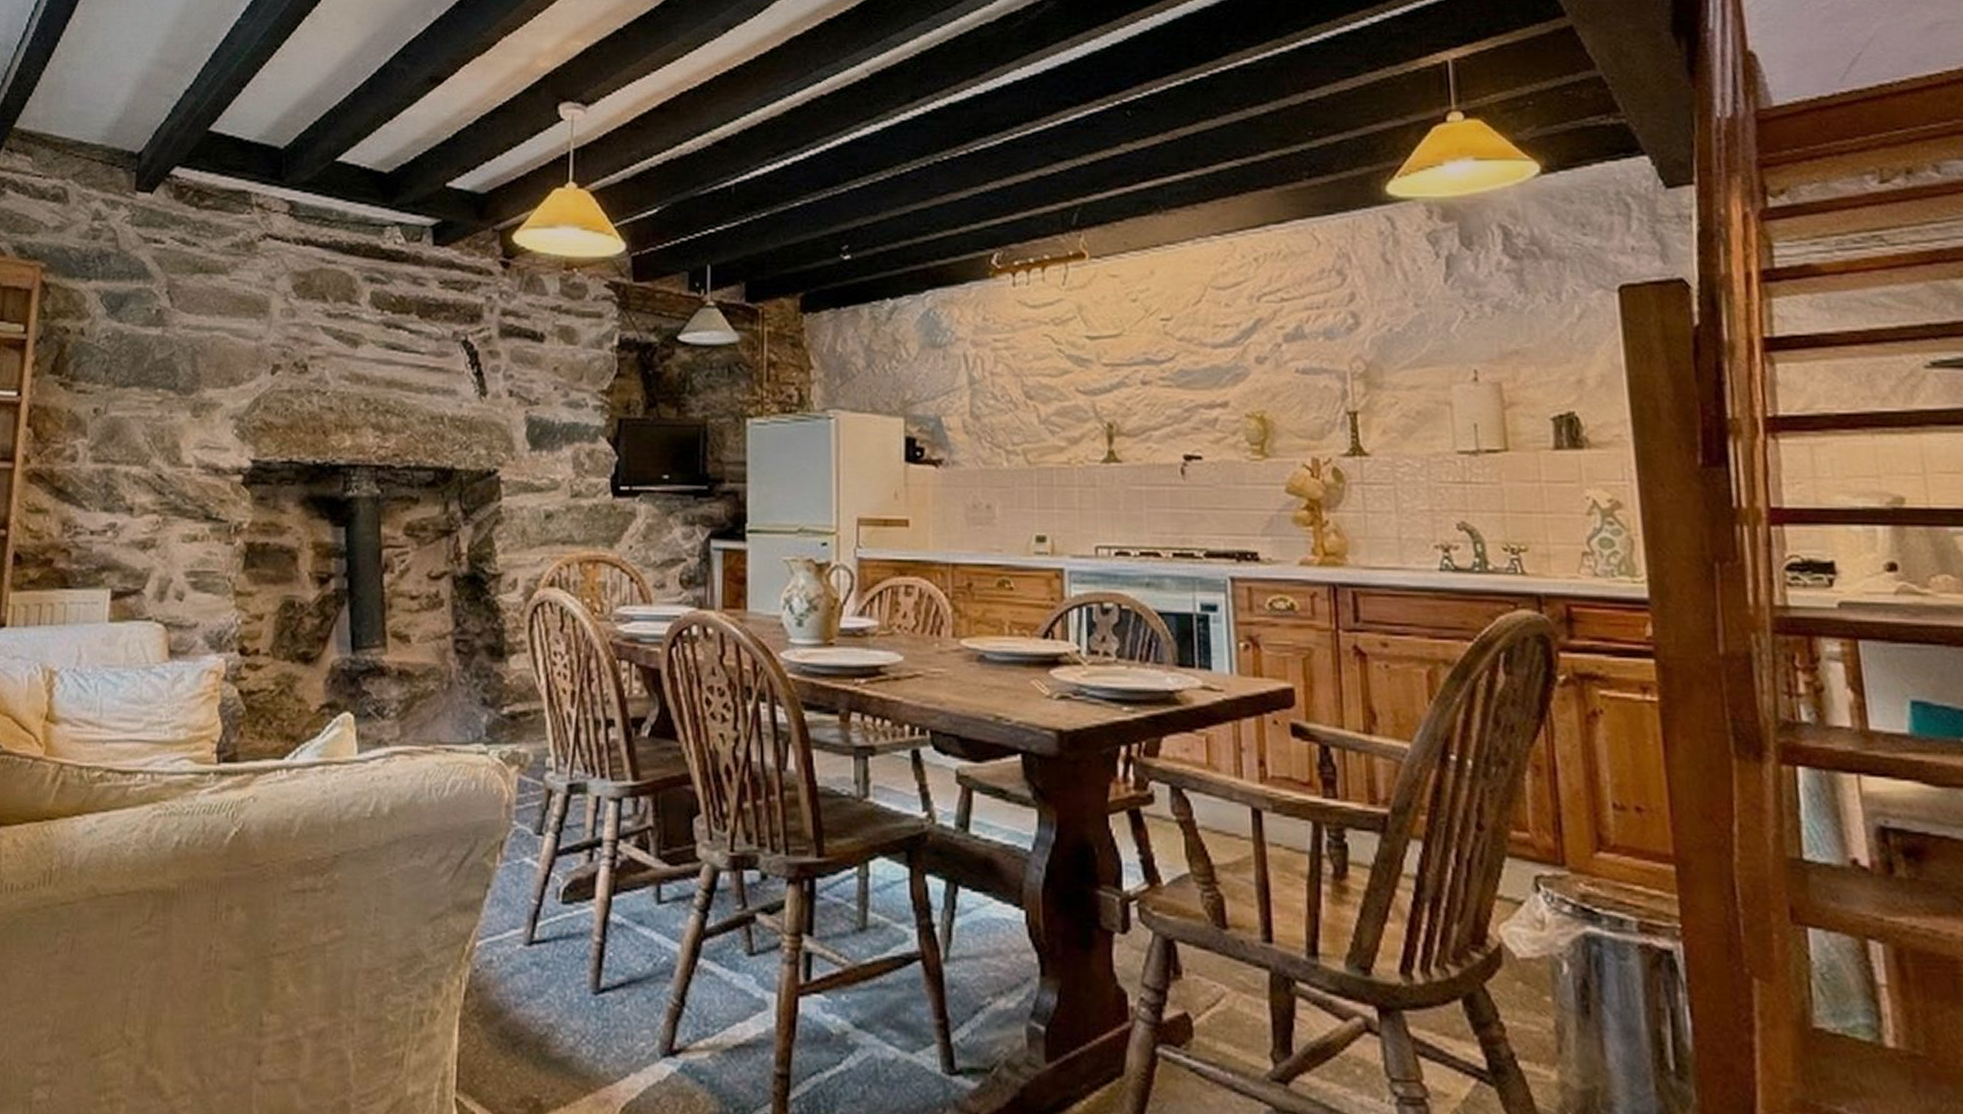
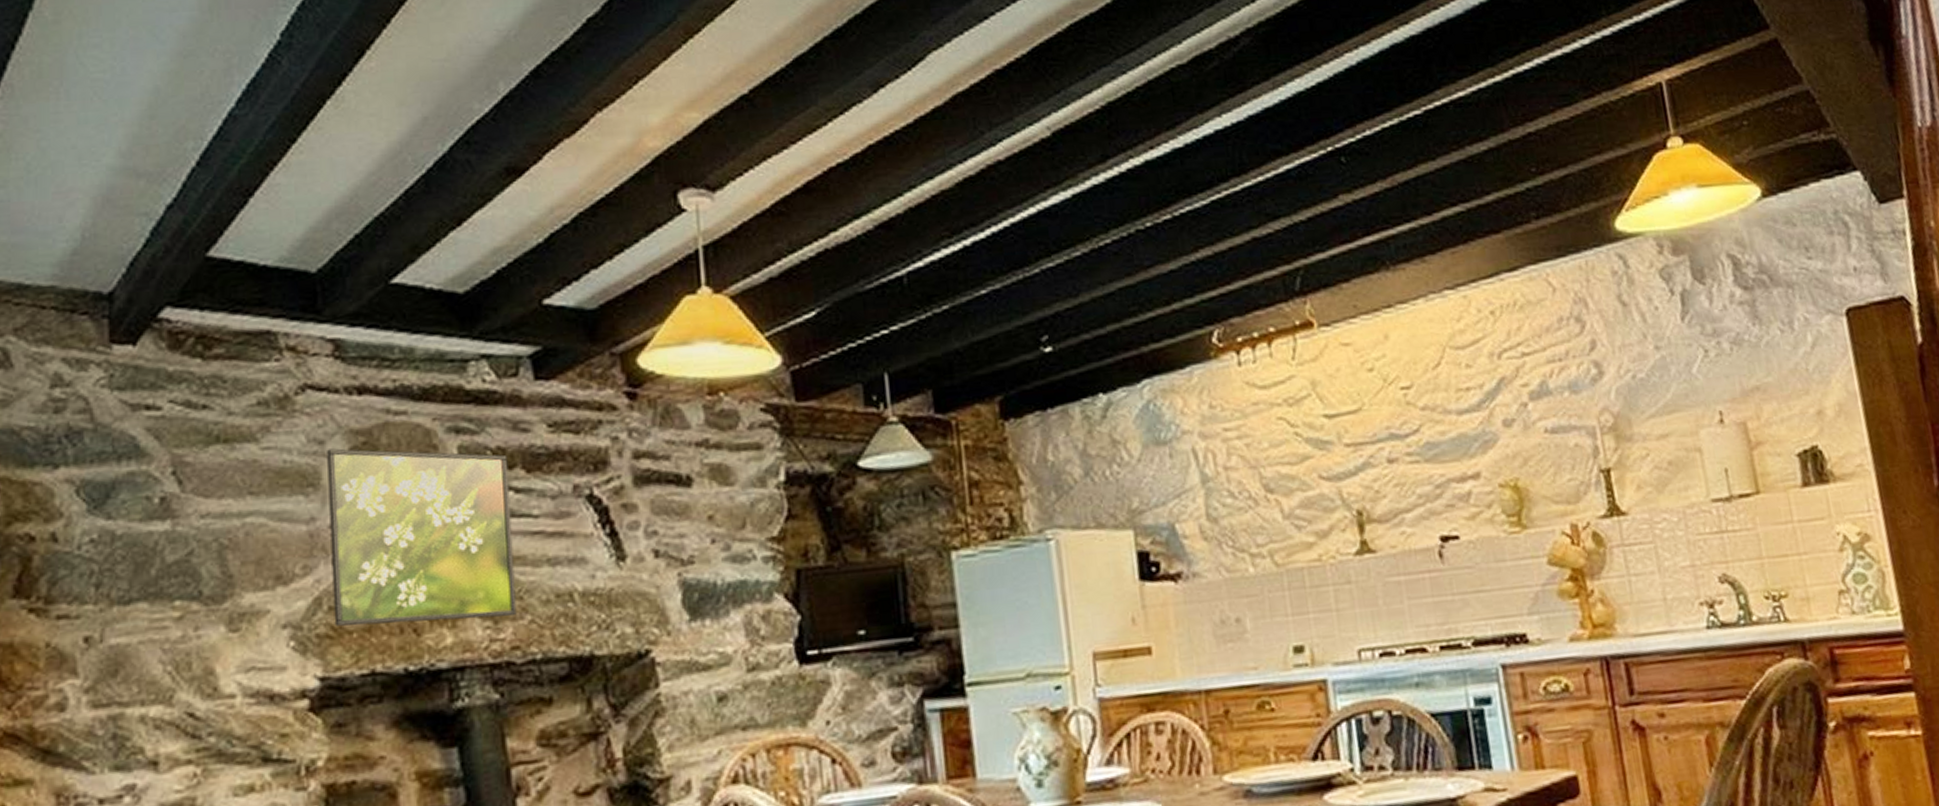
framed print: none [267,285,407,430] -> present [327,448,517,627]

